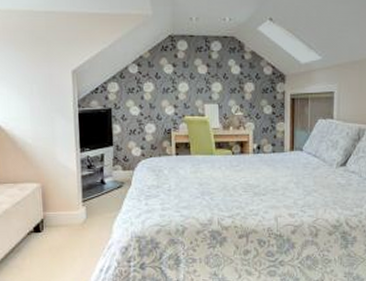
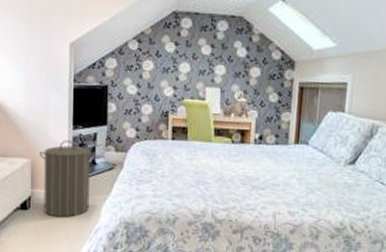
laundry hamper: none [49,163,104,237] -> present [40,140,96,218]

